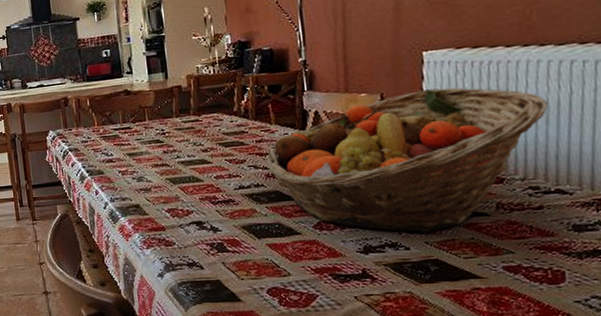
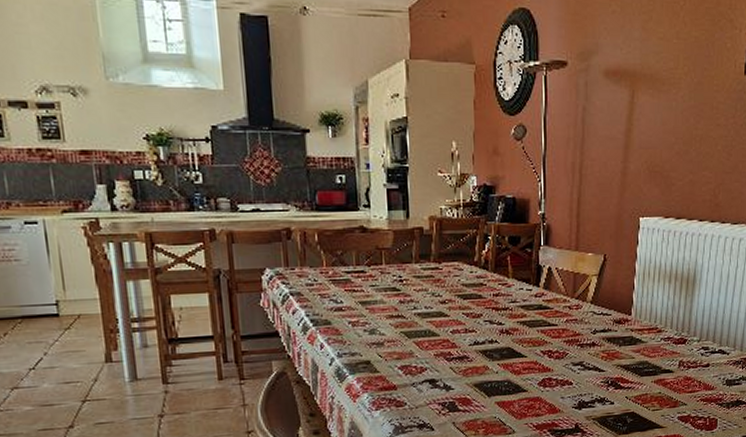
fruit basket: present [265,87,548,233] -> none [500,254,721,389]

